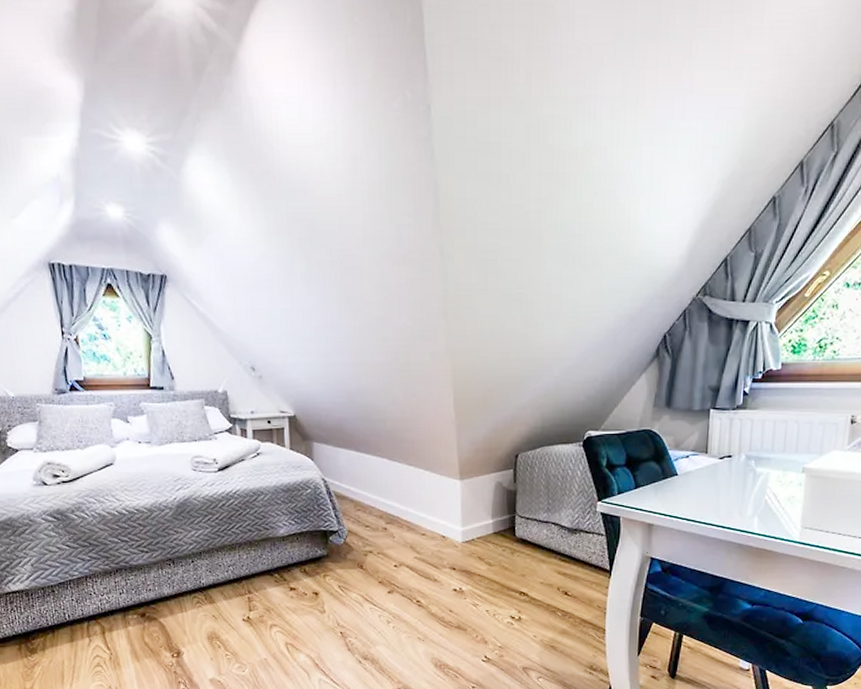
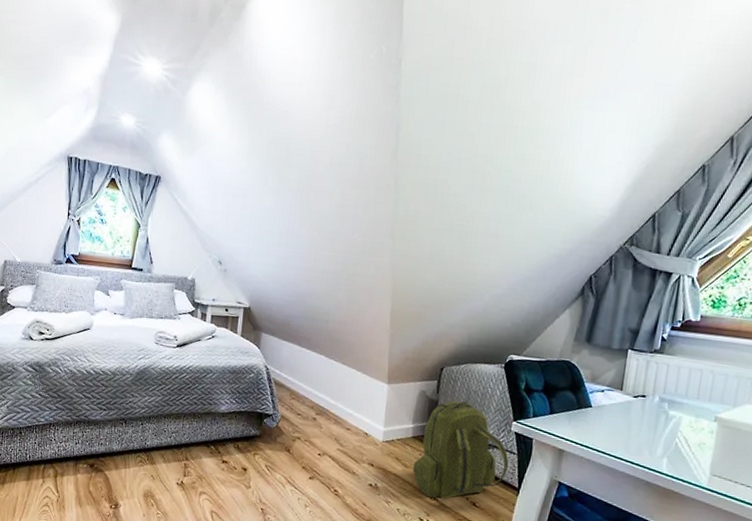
backpack: none [498,488,598,594] -> present [412,400,509,499]

